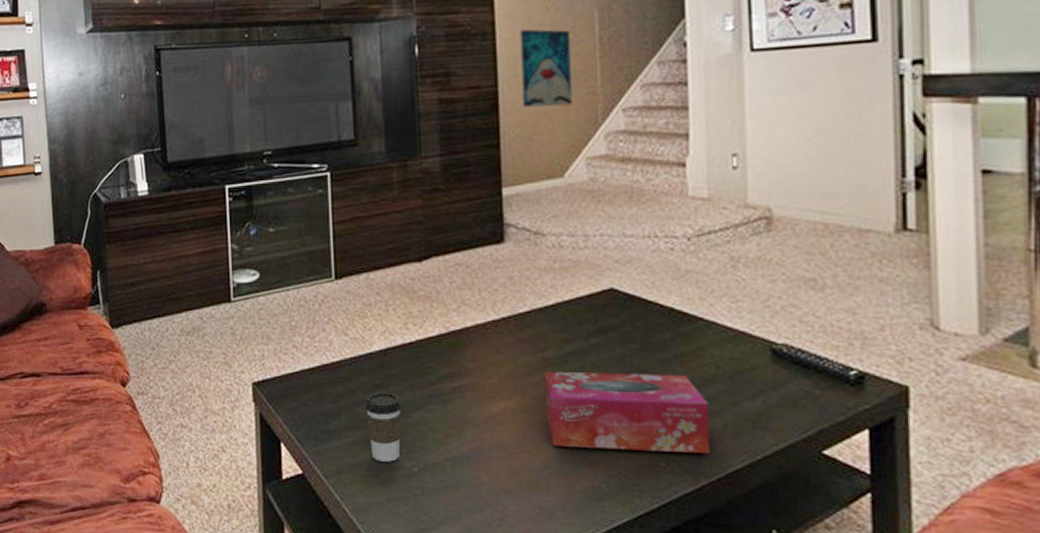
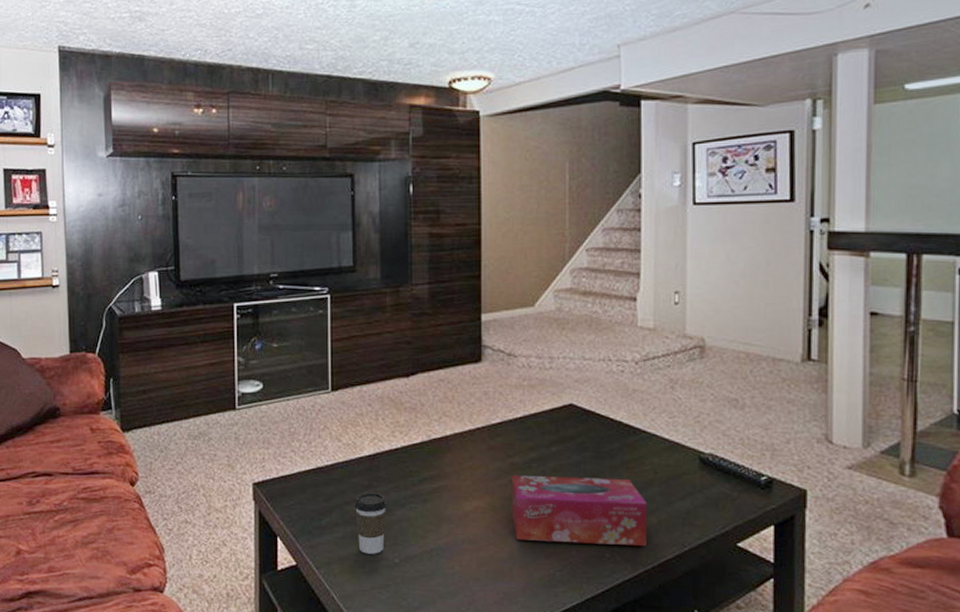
wall art: present [520,29,573,108] -> none [502,175,545,245]

